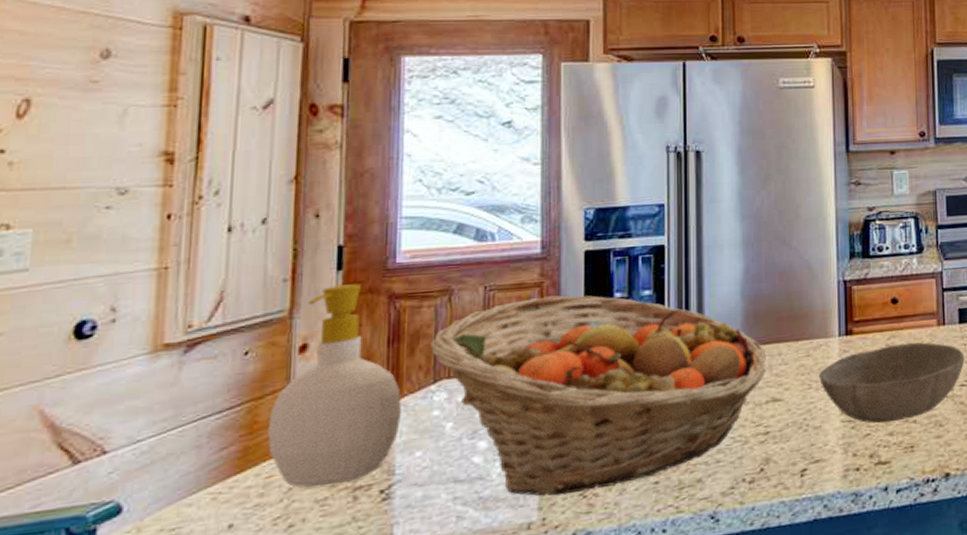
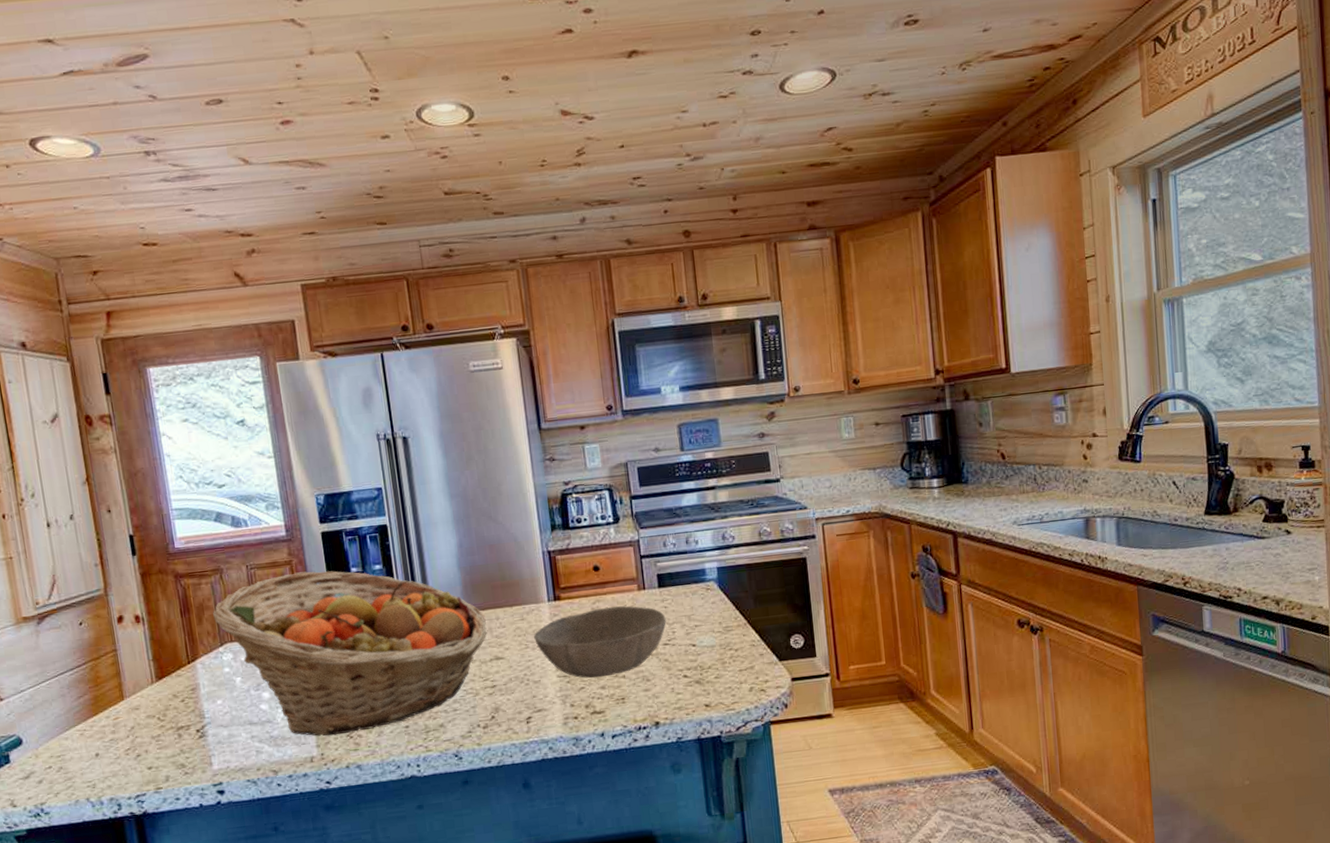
soap bottle: present [267,284,403,488] -> none [106,566,202,727]

